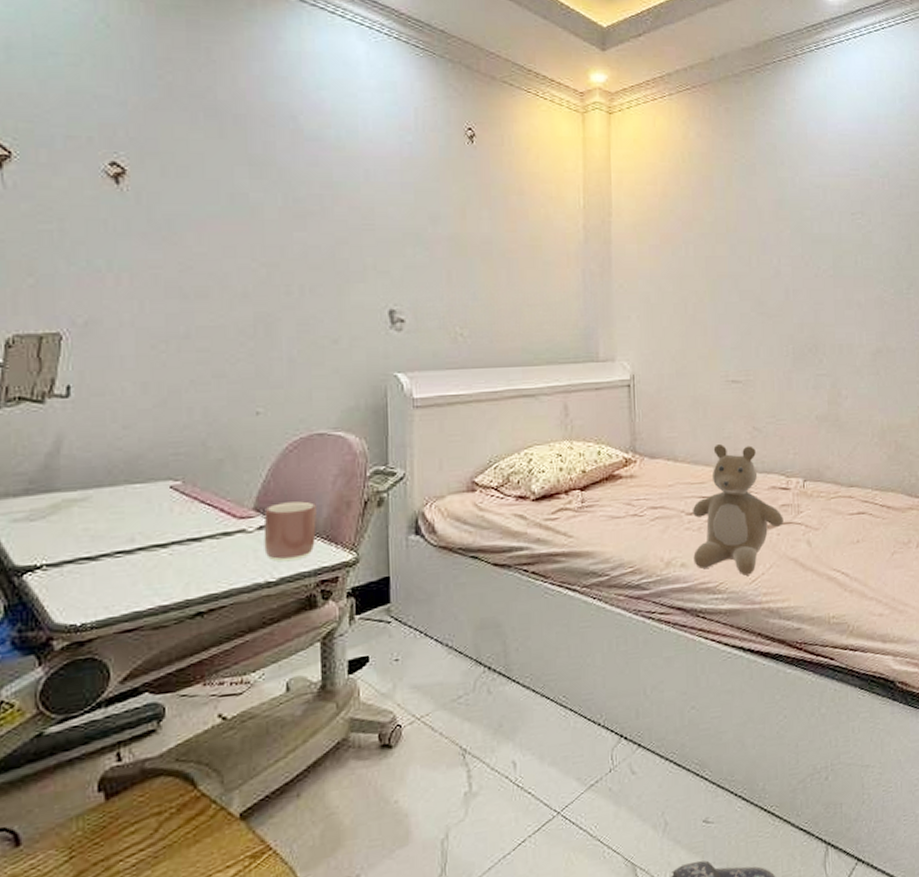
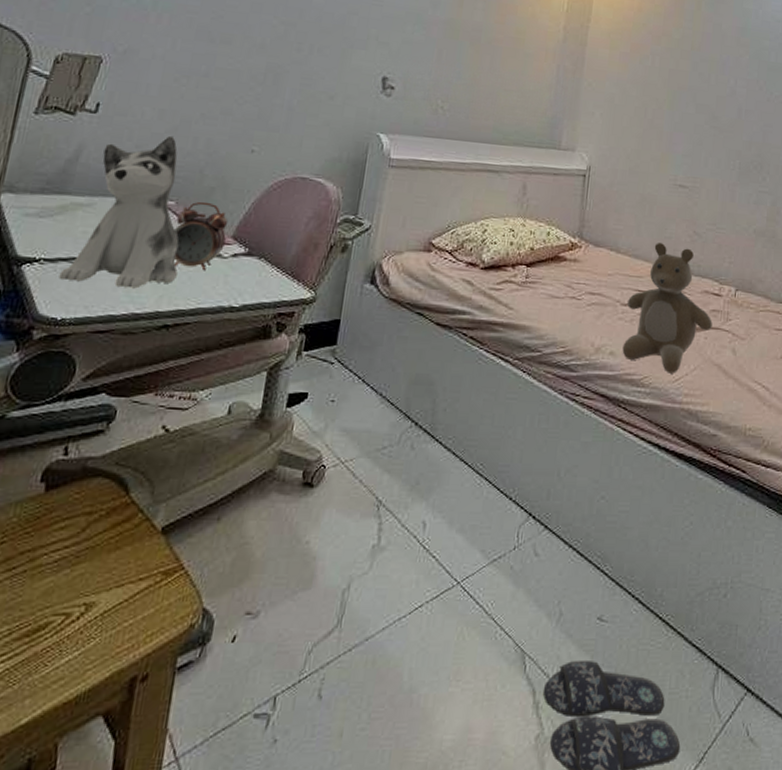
plush toy: none [68,409,200,585] -> present [58,135,179,289]
alarm clock: none [187,476,247,550] -> present [173,201,229,271]
mug: present [263,501,318,562] -> none [234,235,289,291]

